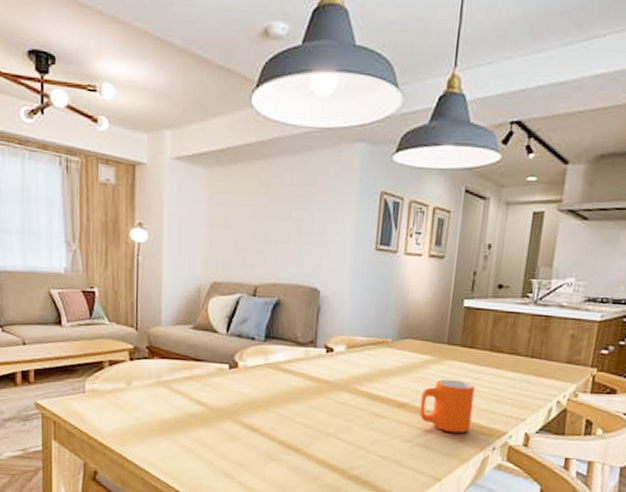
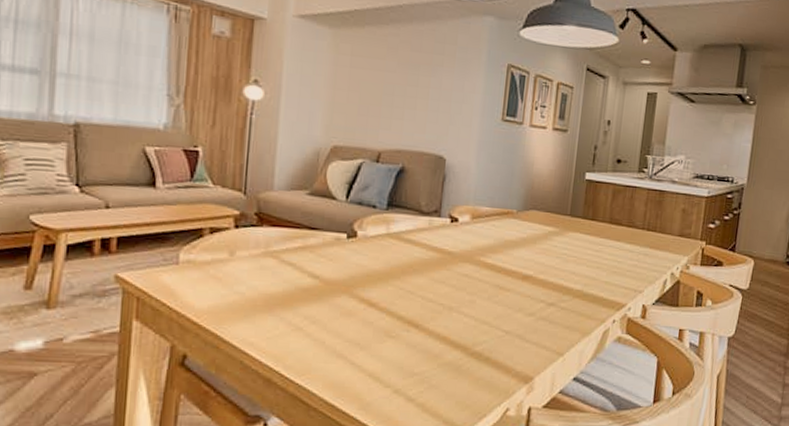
mug: present [419,379,475,433] -> none [542,250,596,306]

